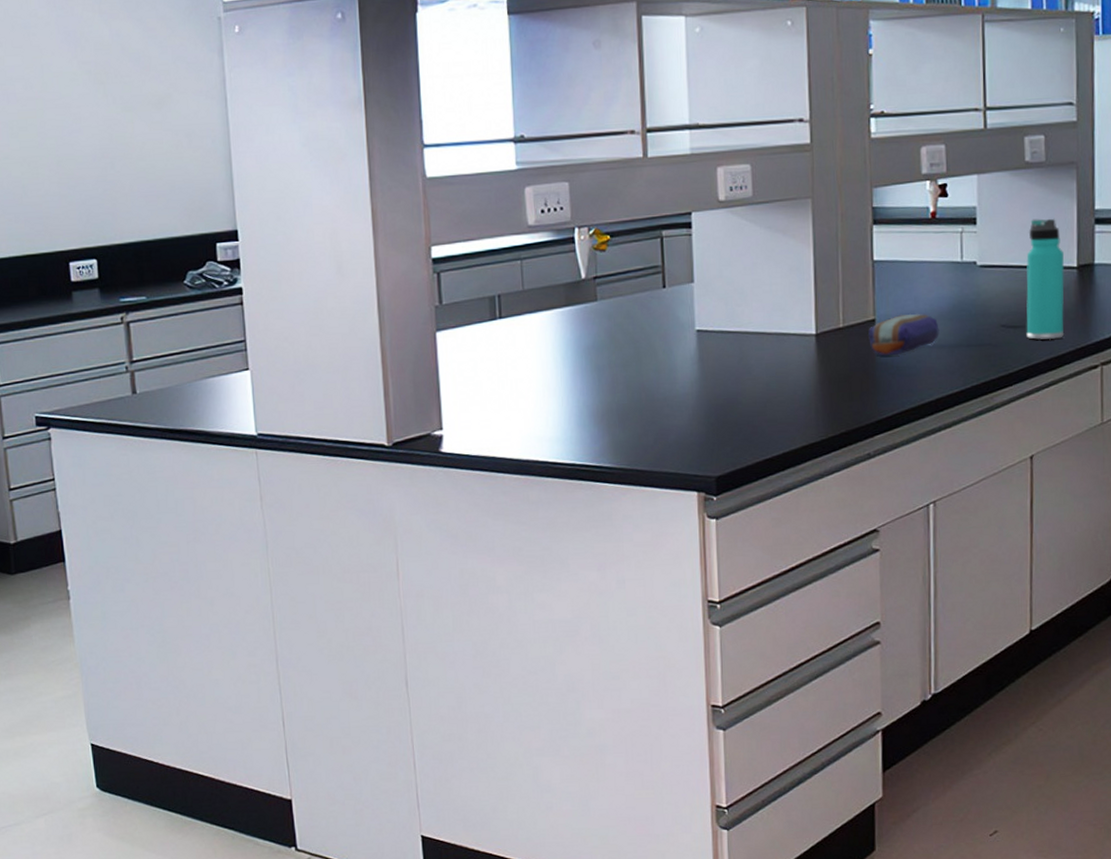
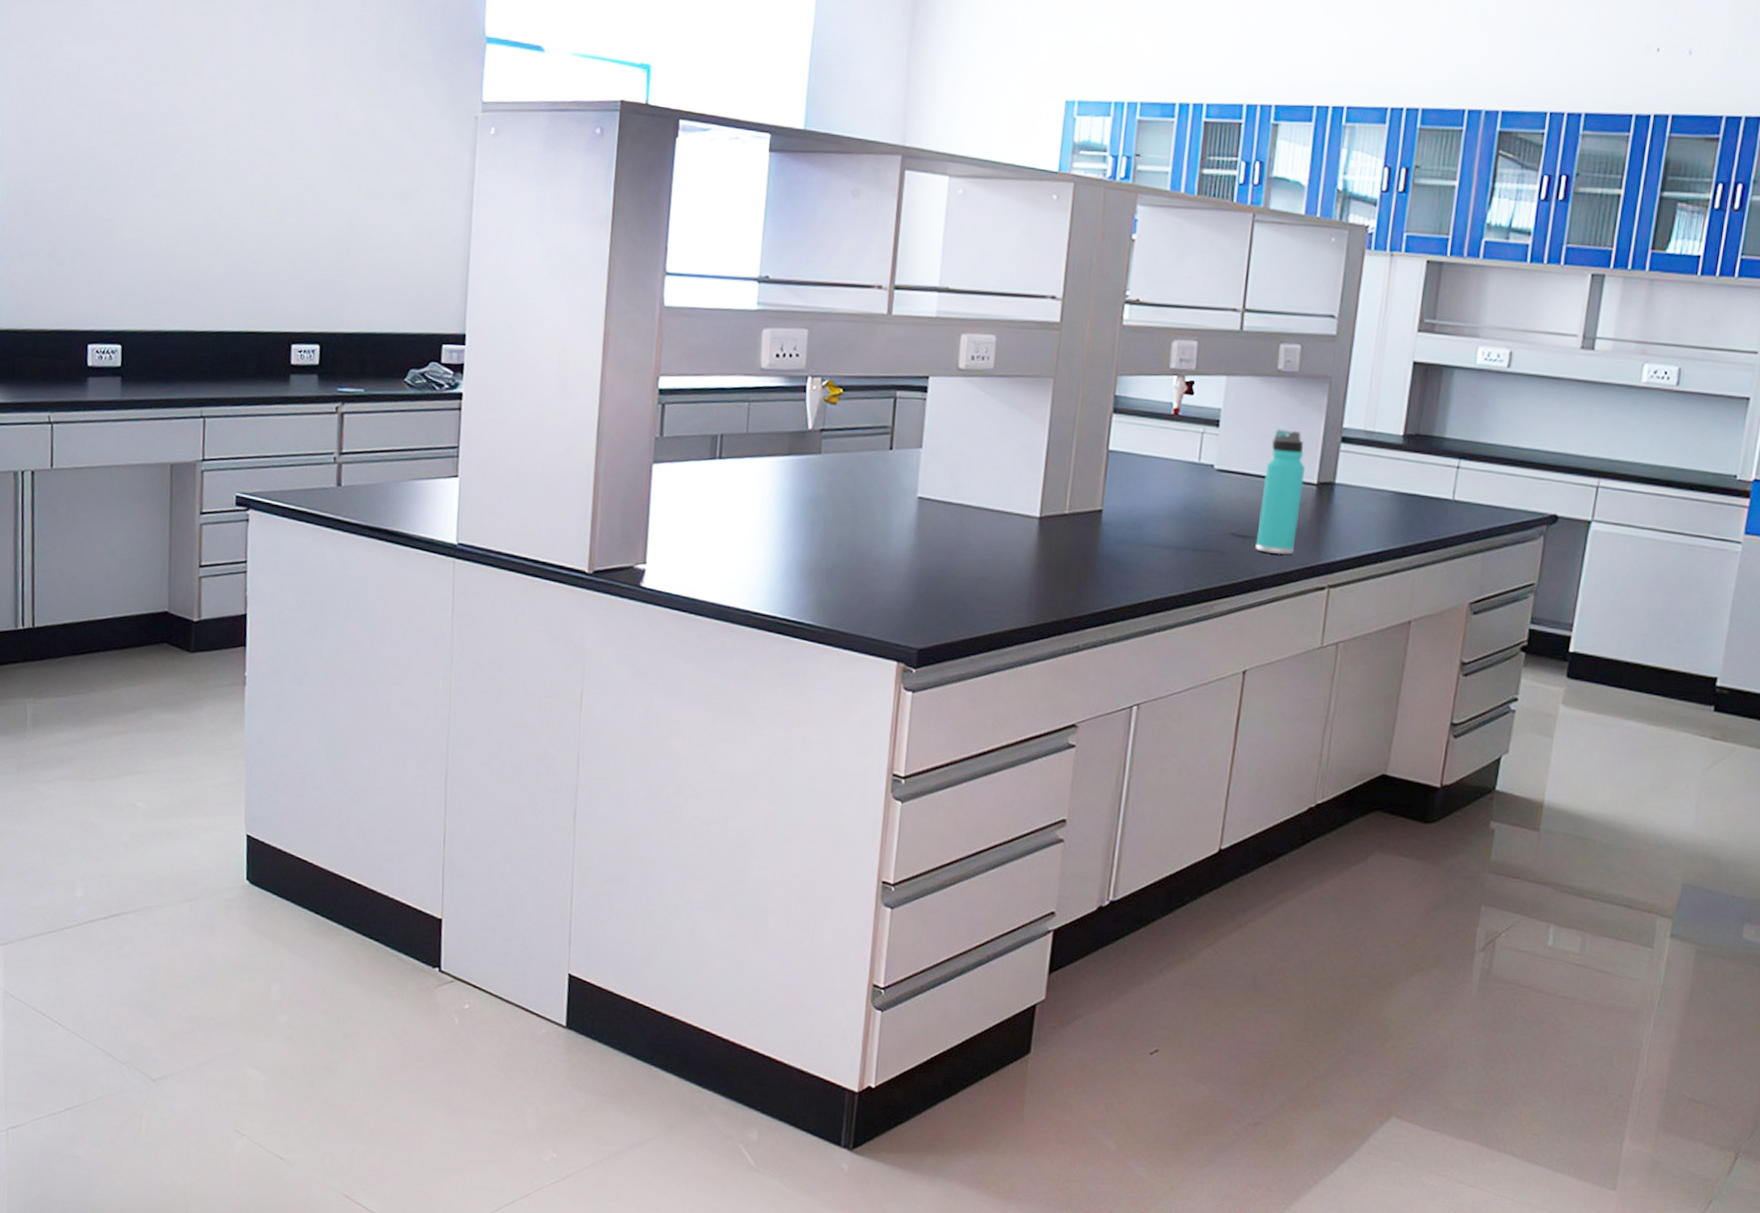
pencil case: present [868,313,939,356] -> none [1093,509,1167,550]

